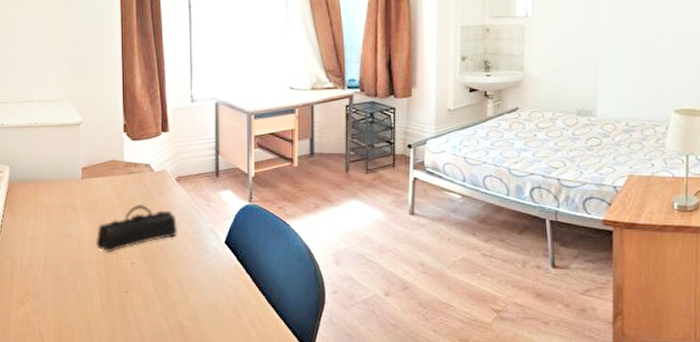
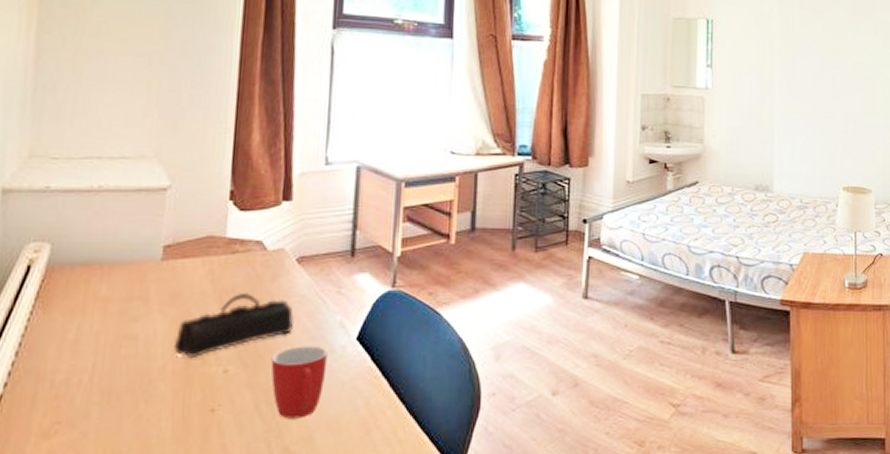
mug: none [163,246,204,302] -> present [271,346,328,419]

